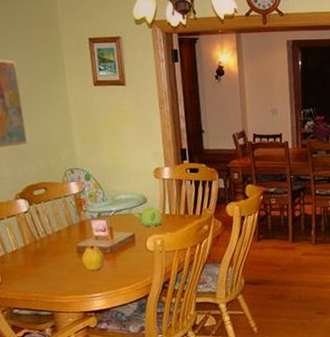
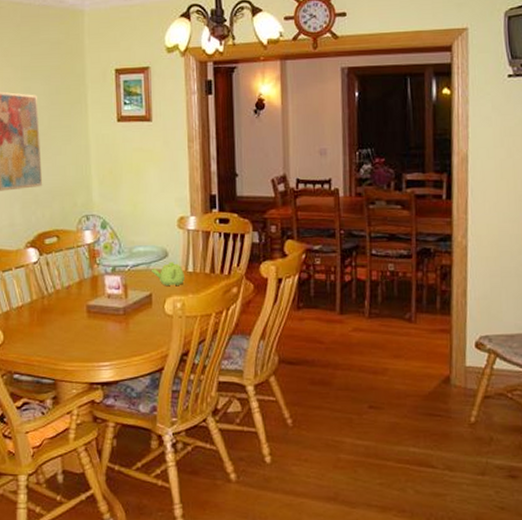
fruit: present [81,245,105,271] -> none [91,304,117,335]

